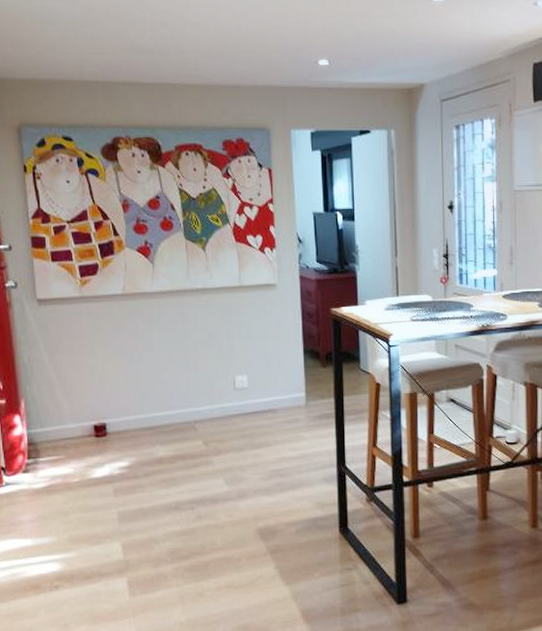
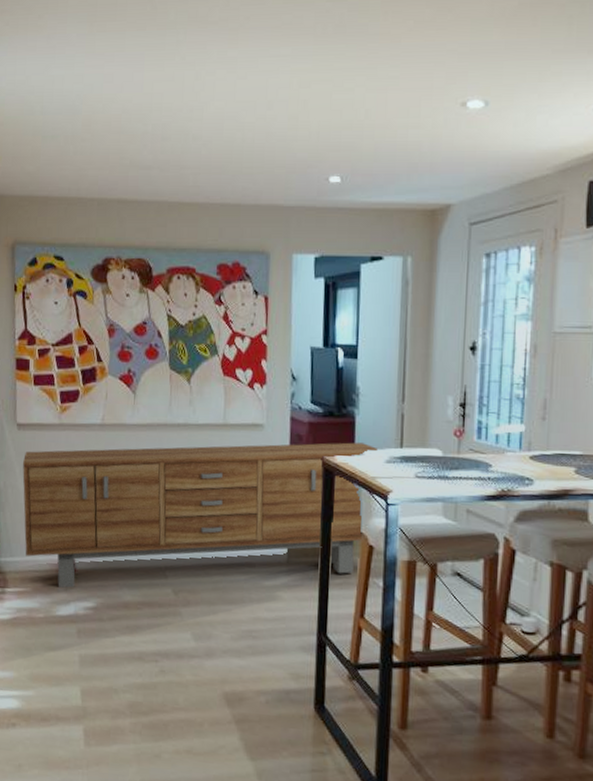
sideboard: none [46,294,378,451] -> present [22,442,379,588]

